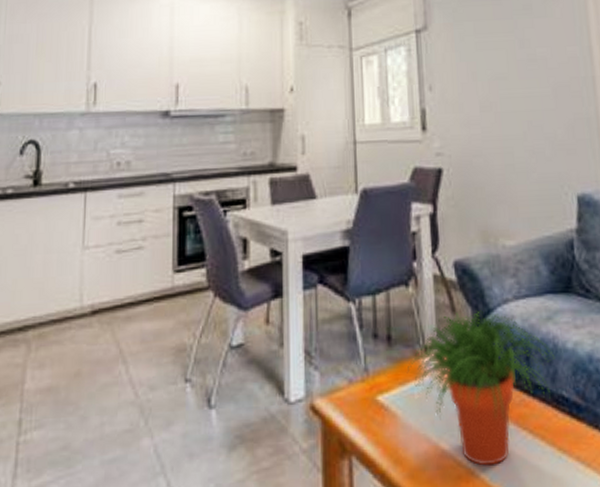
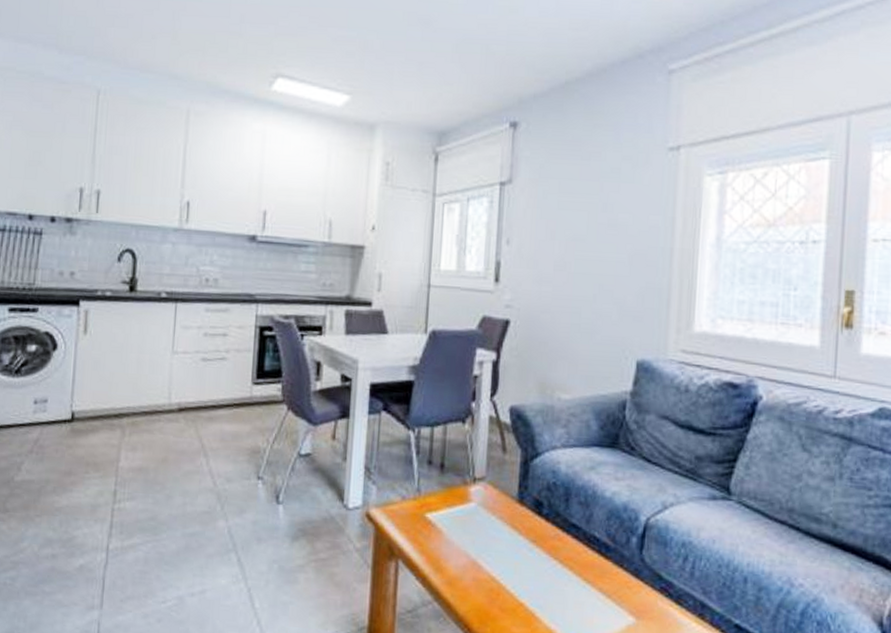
potted plant: present [408,310,556,466] -> none [456,451,593,585]

